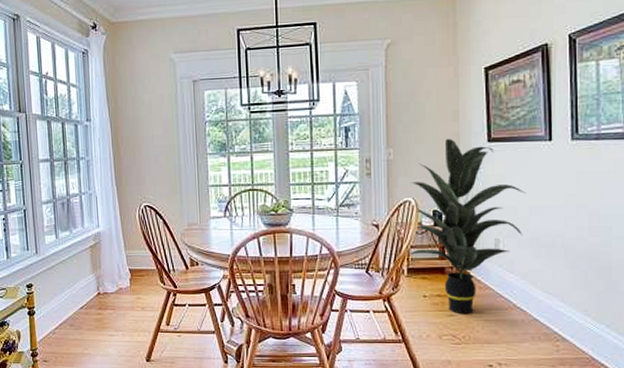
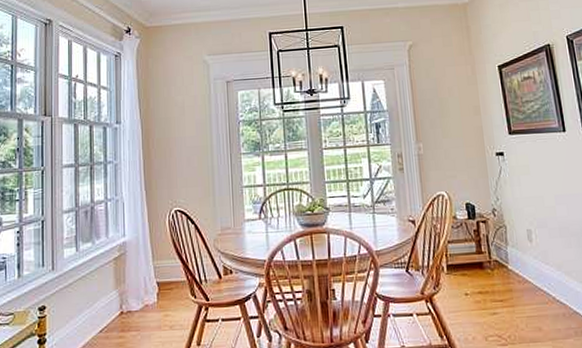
indoor plant: present [410,138,526,314] -> none [442,131,551,312]

